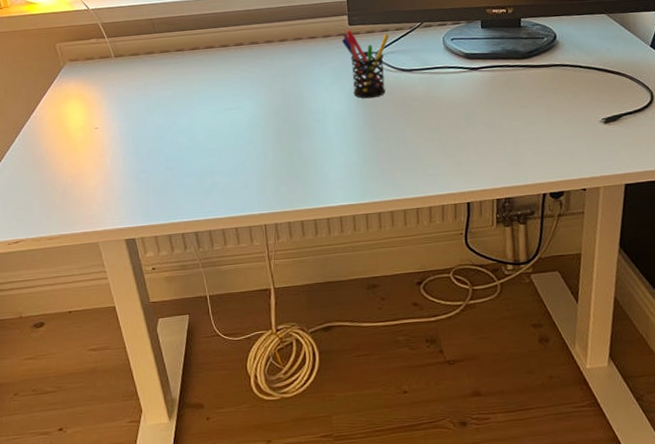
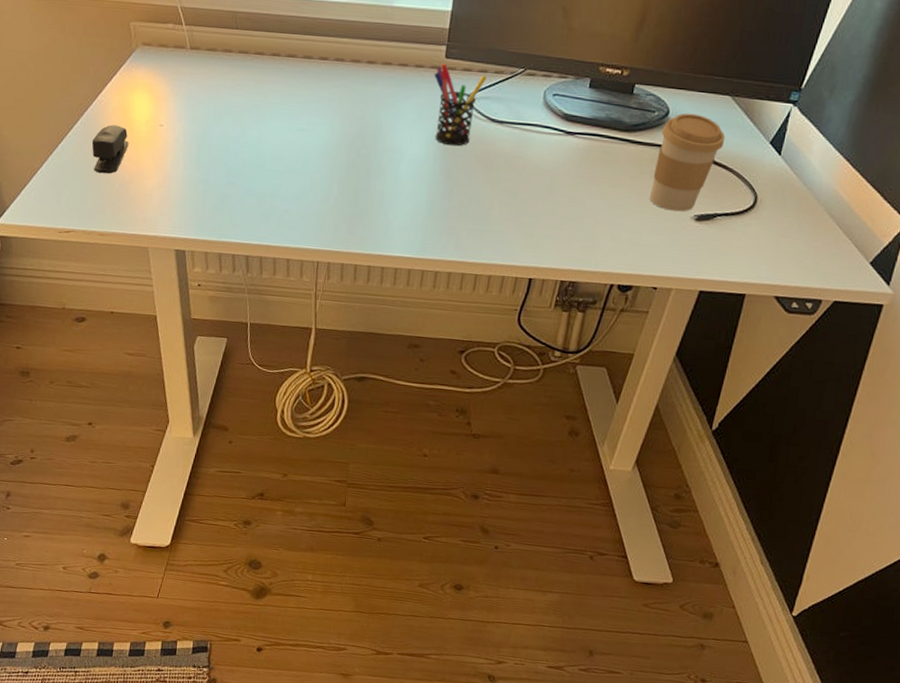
stapler: none [31,135,67,182] -> present [91,124,129,174]
coffee cup: none [554,33,611,119] -> present [650,113,726,212]

